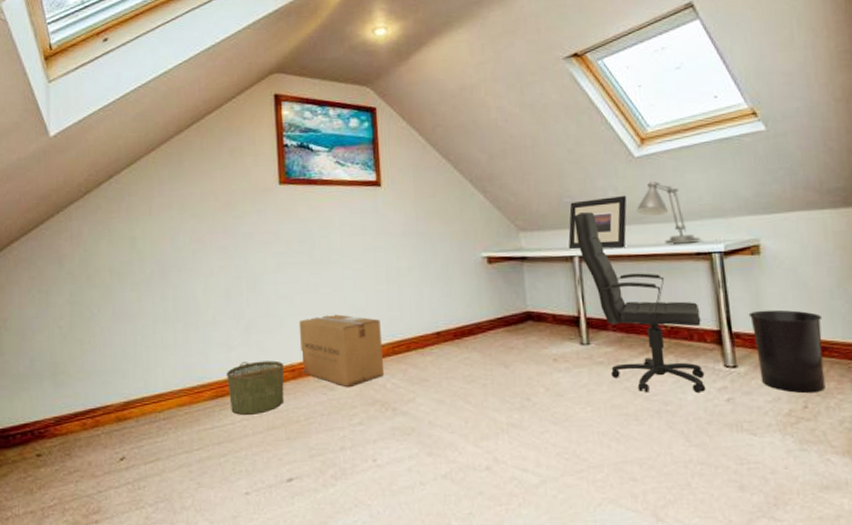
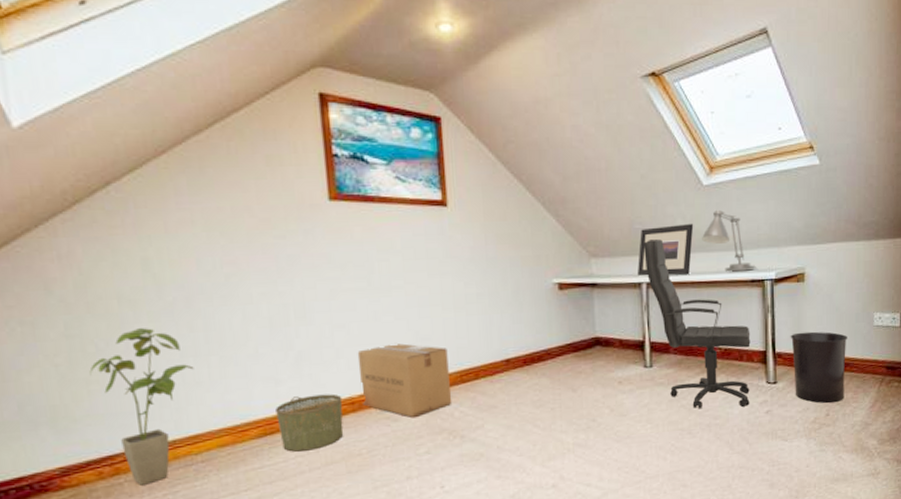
house plant: none [84,296,163,438] -> present [89,328,194,486]

